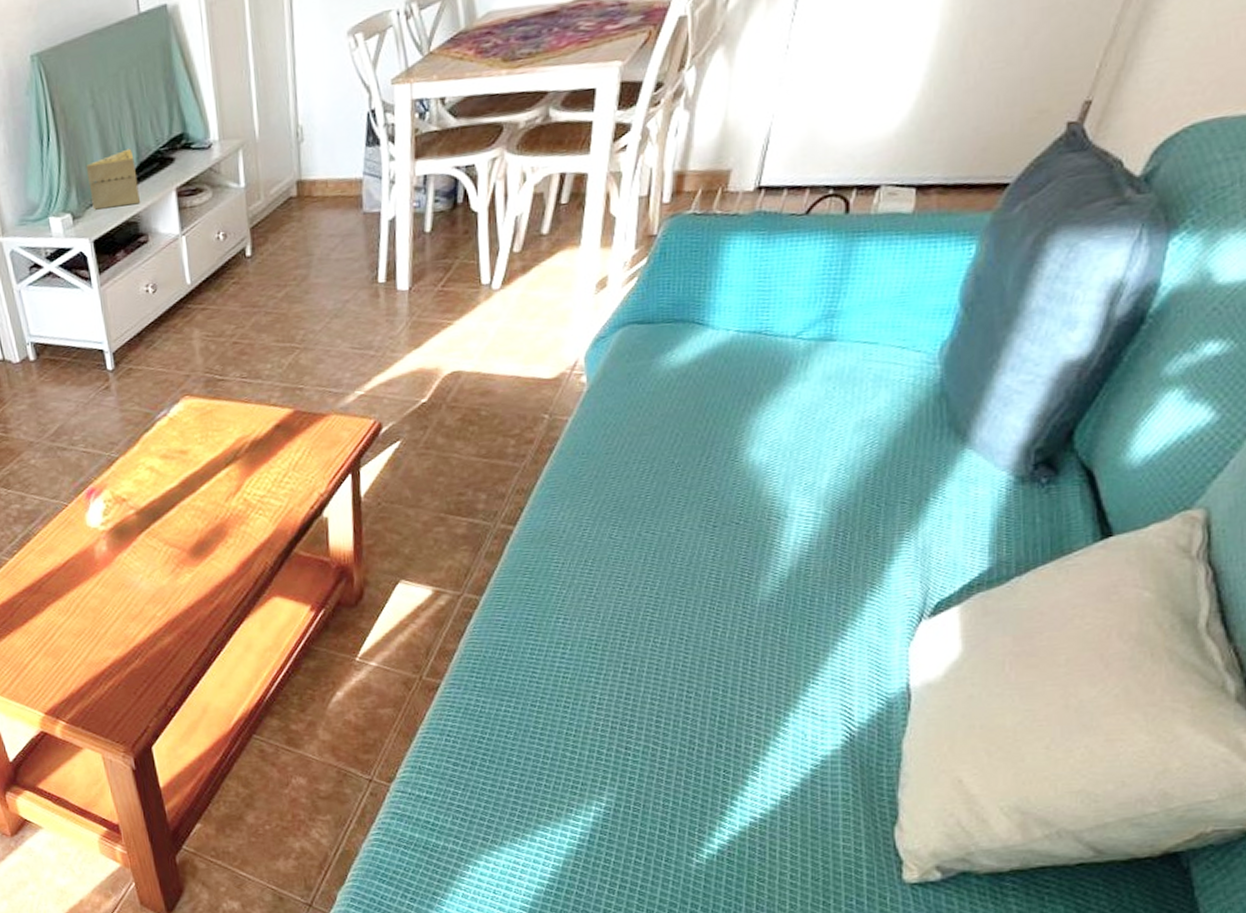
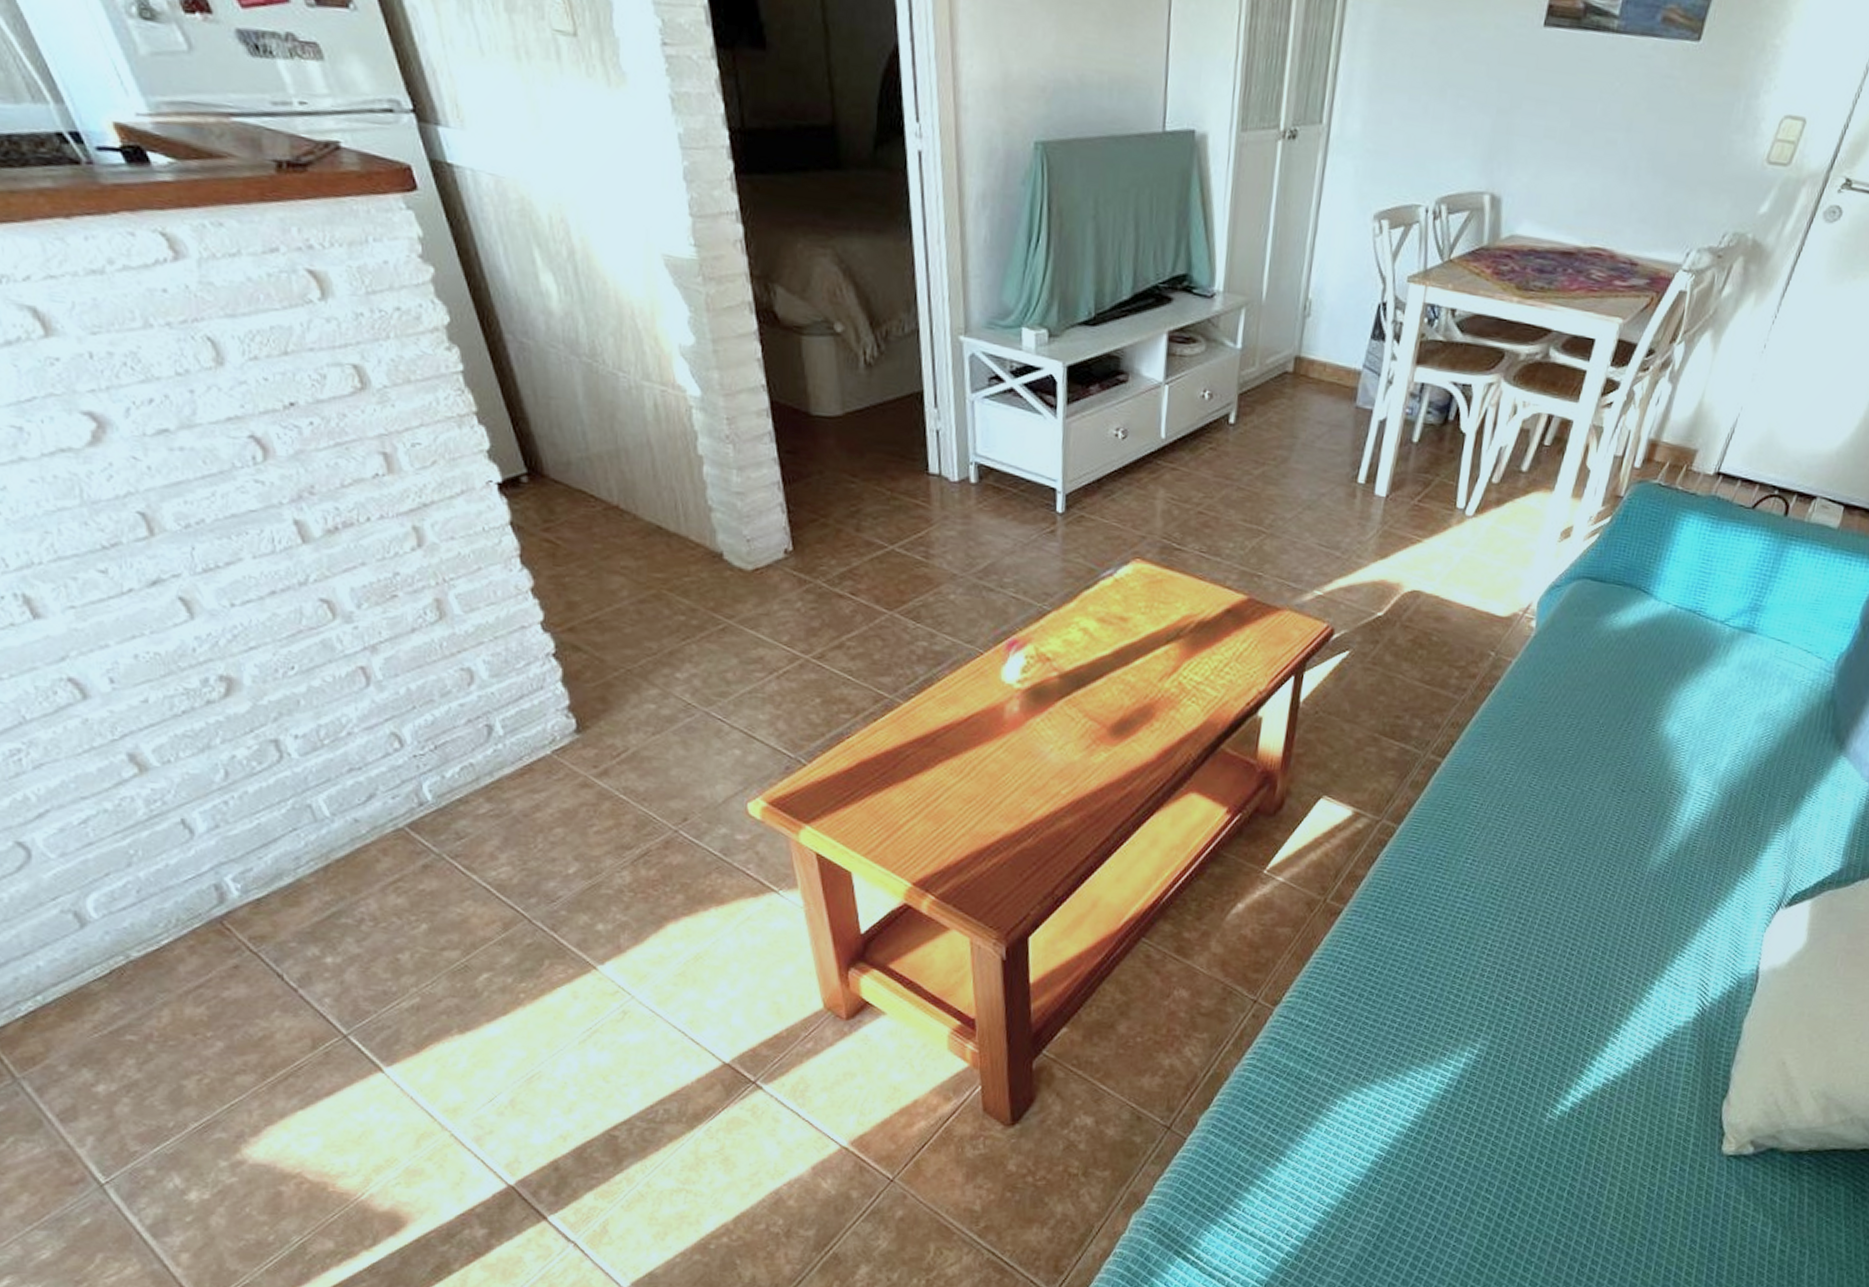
decorative box: present [85,148,140,210] -> none [1073,274,1129,339]

